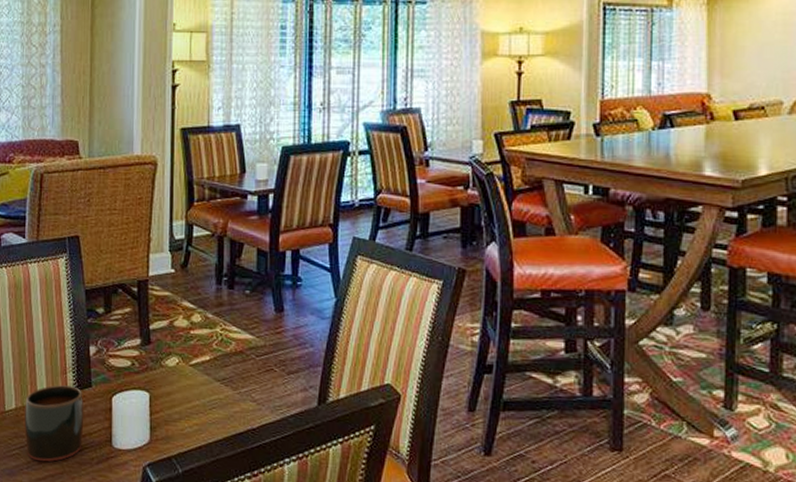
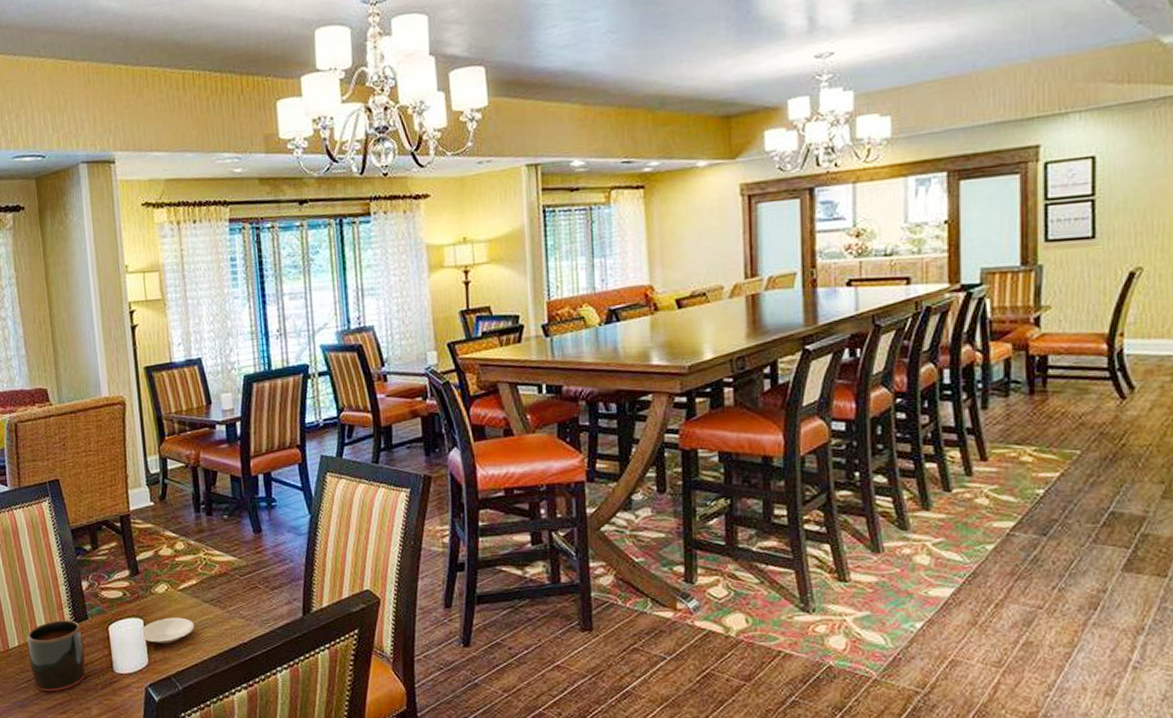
saucer: none [147,393,203,422] -> present [142,617,195,644]

